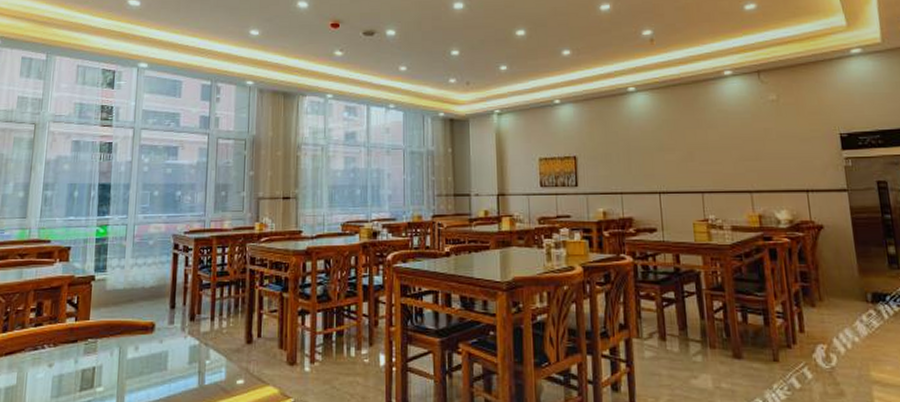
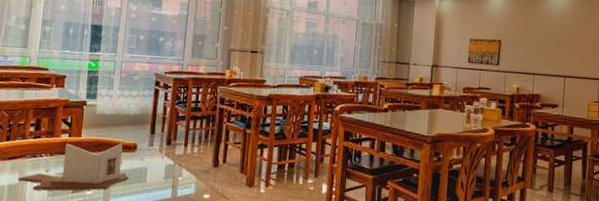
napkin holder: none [16,323,146,391] -> present [18,143,129,191]

